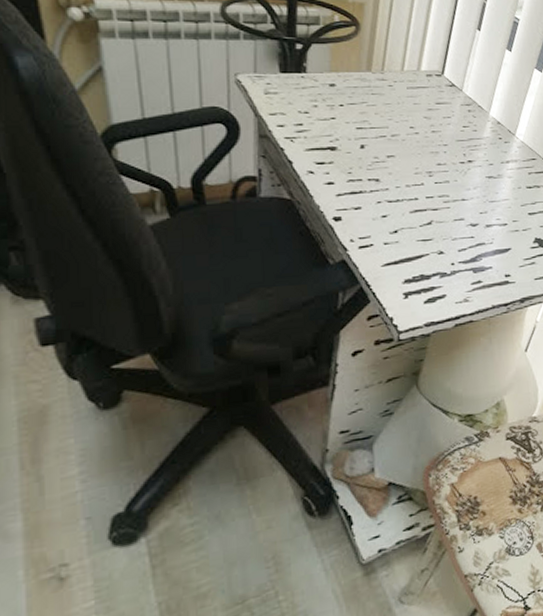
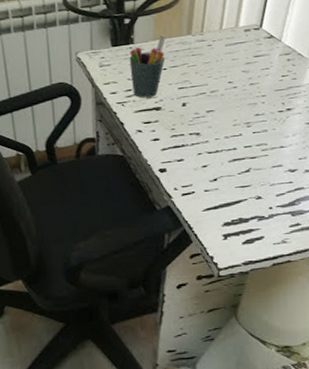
pen holder: none [300,66,343,135] -> present [129,34,166,98]

